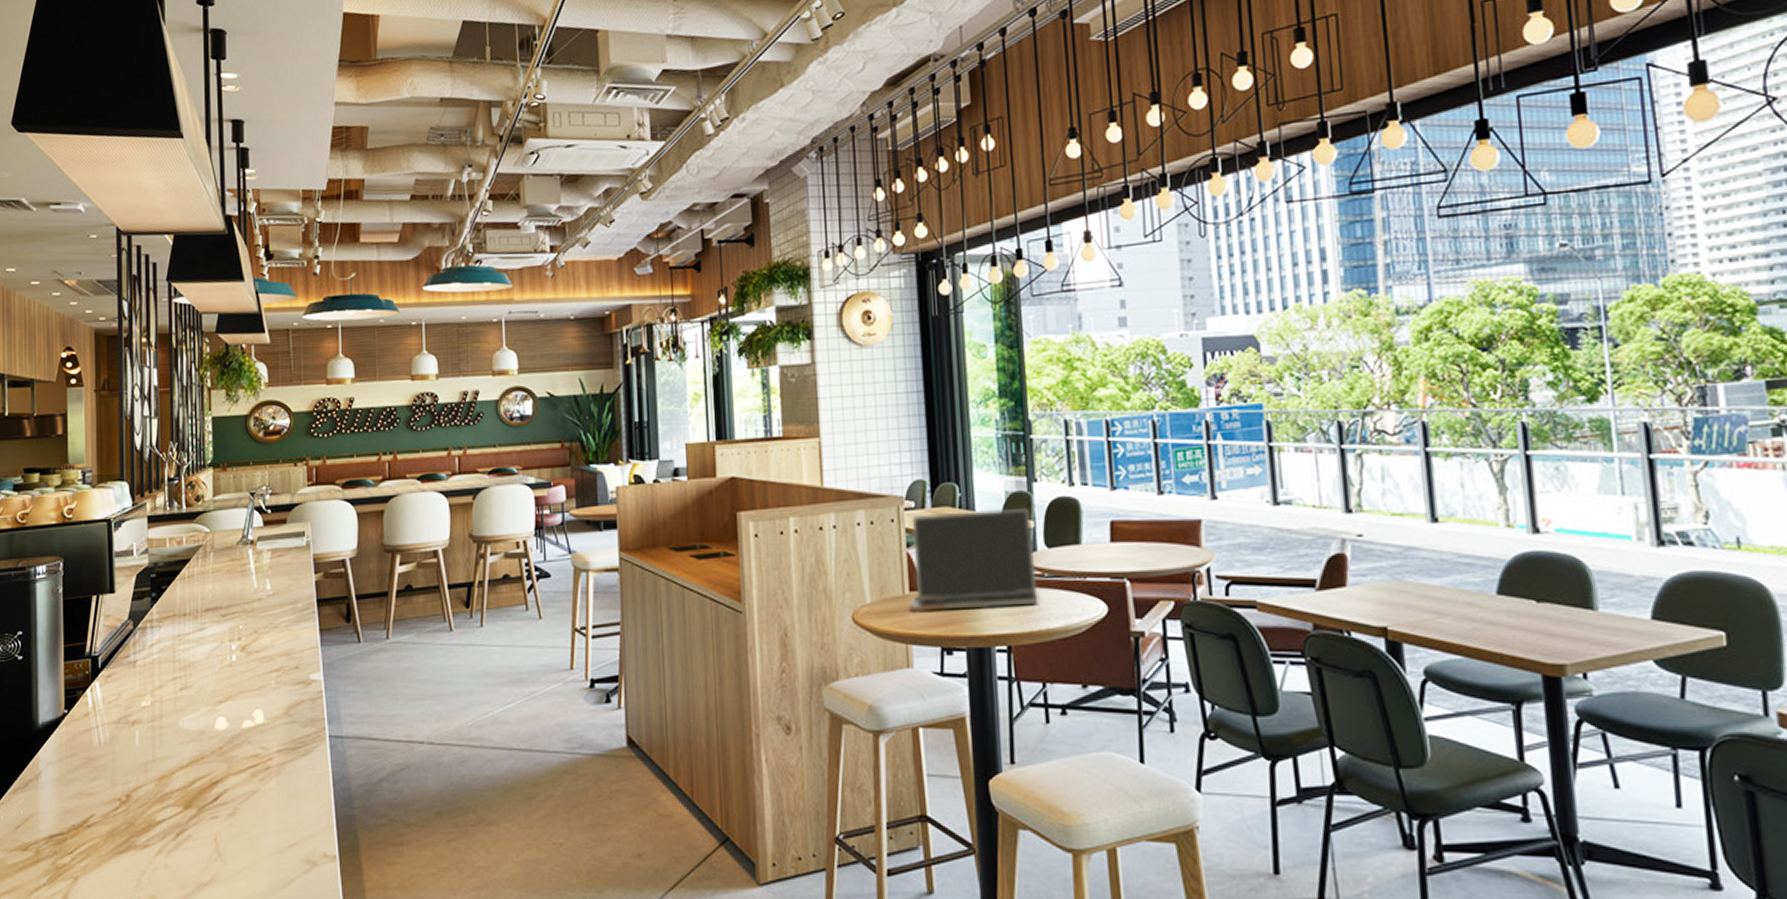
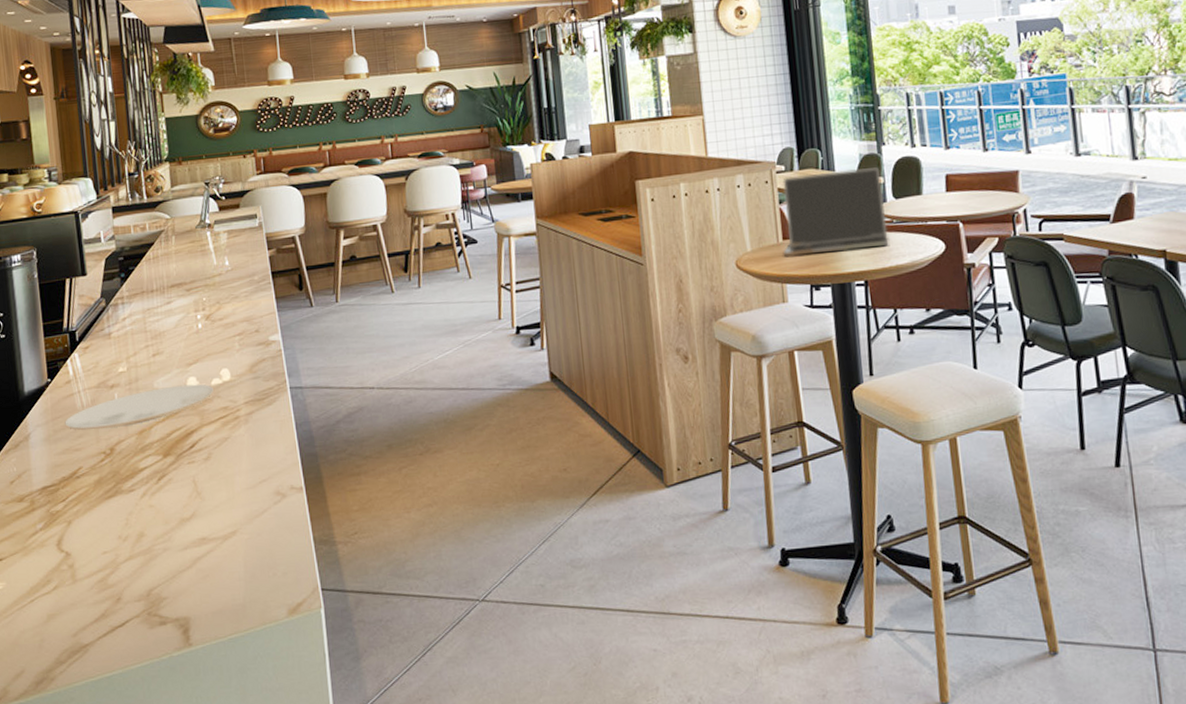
plate: none [79,725,245,772] -> present [64,384,215,431]

